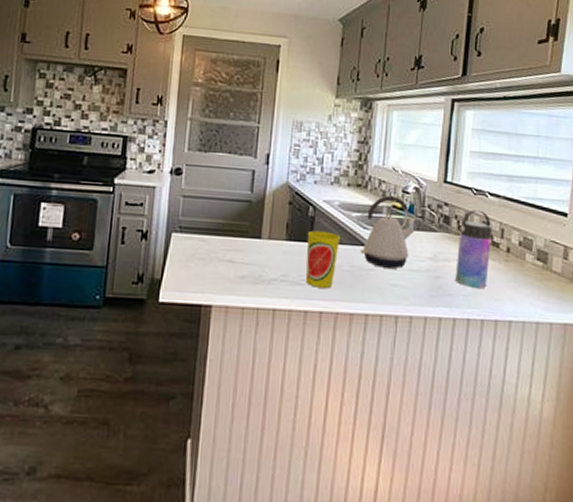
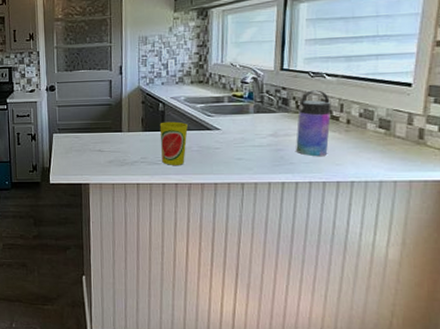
kettle: present [360,196,414,269] -> none [206,87,254,146]

